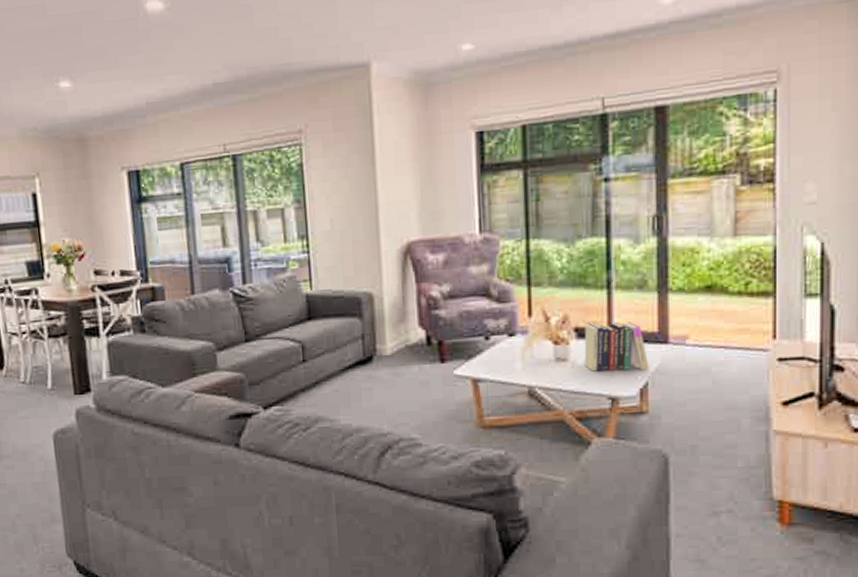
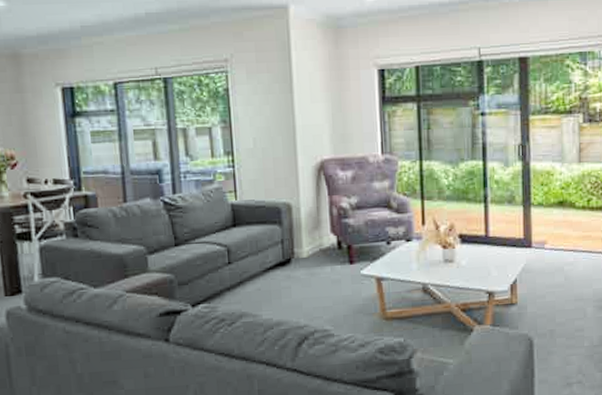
books: present [584,322,650,372] -> none [467,230,518,271]

